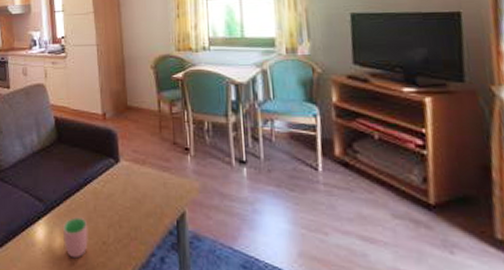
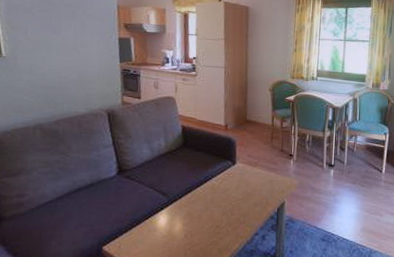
cup: present [63,217,88,259] -> none [183,208,205,239]

